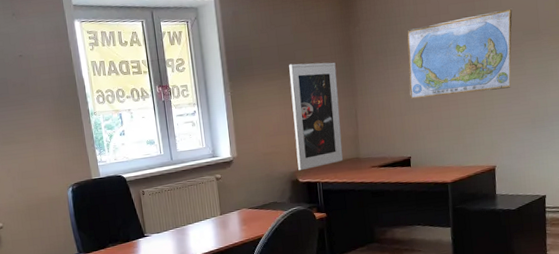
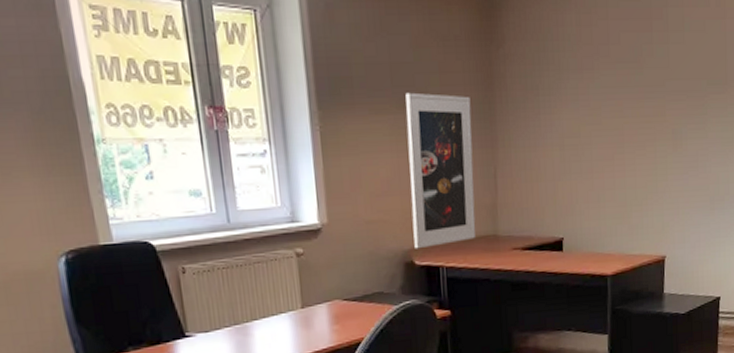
world map: present [407,8,513,99] -> none [566,47,697,158]

